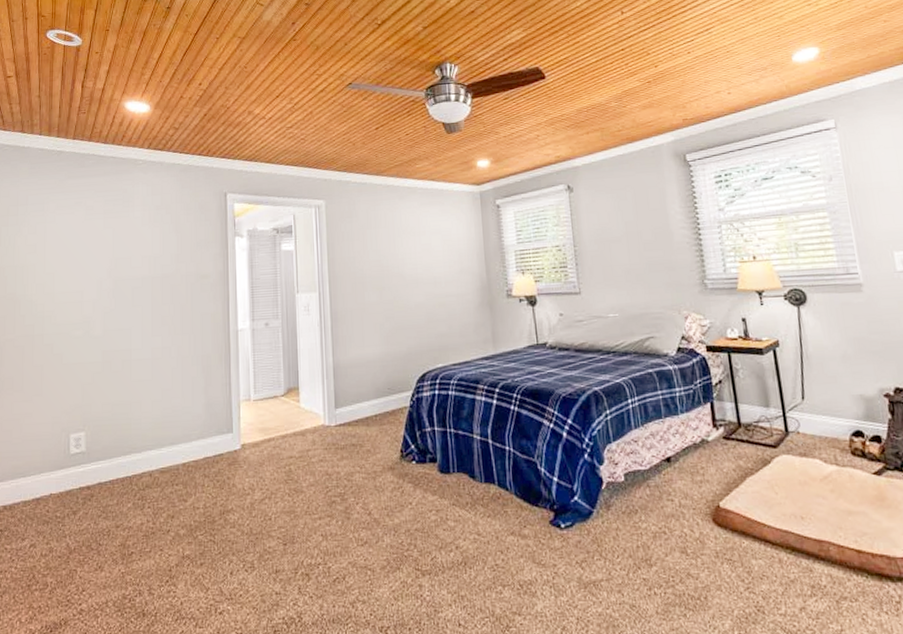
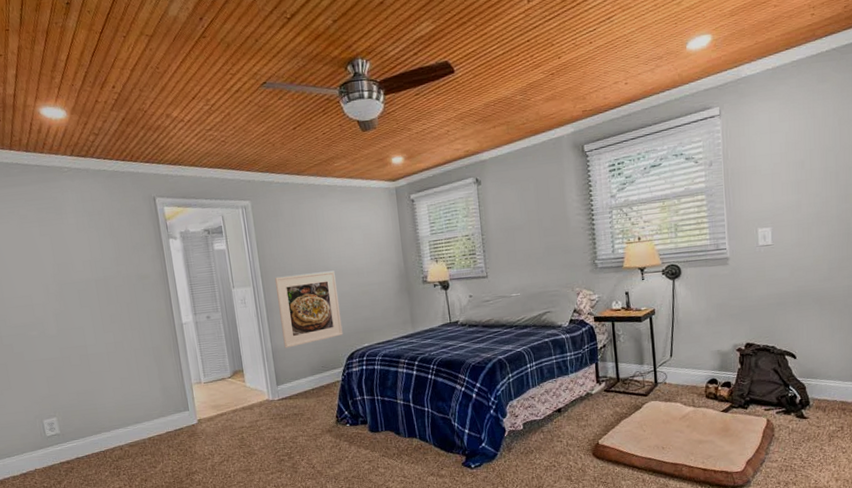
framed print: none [342,278,415,365] -> present [274,270,343,348]

